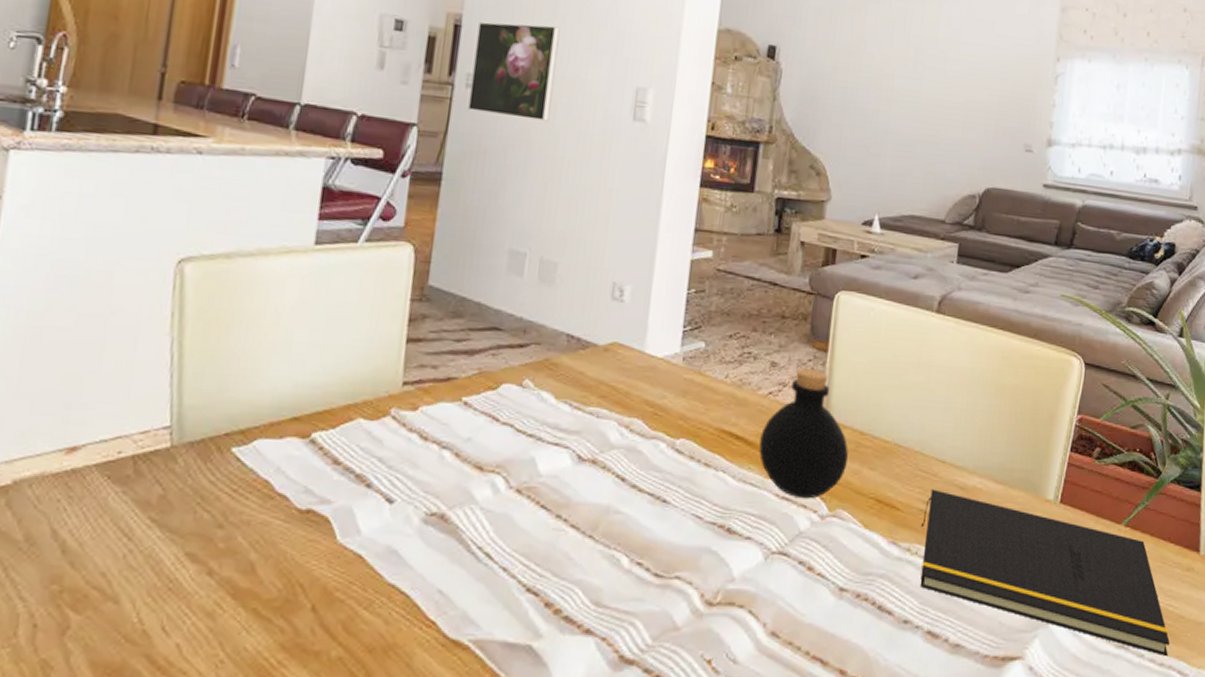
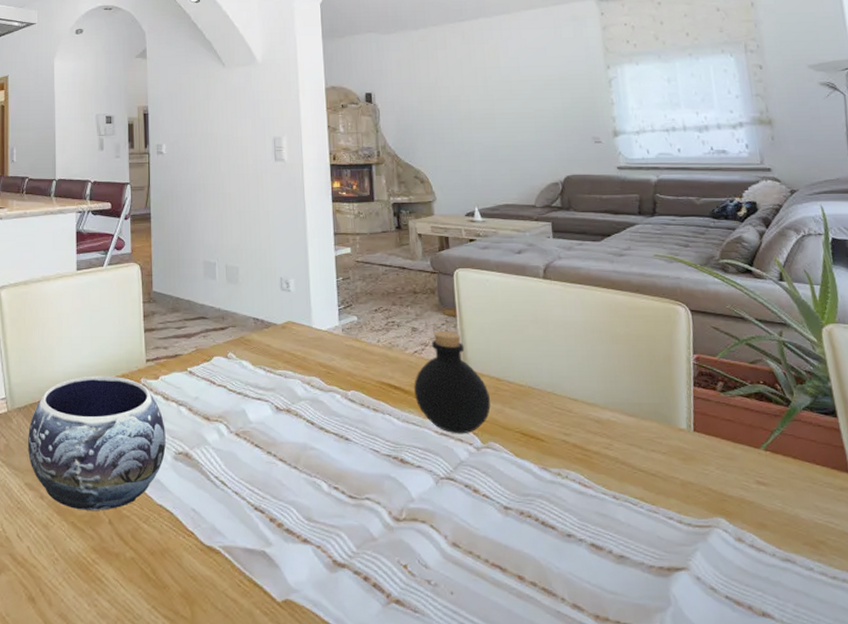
decorative bowl: none [196,400,417,592] -> present [28,375,166,510]
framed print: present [468,21,560,121] -> none [159,104,216,170]
notepad: present [920,489,1170,657] -> none [566,423,839,571]

